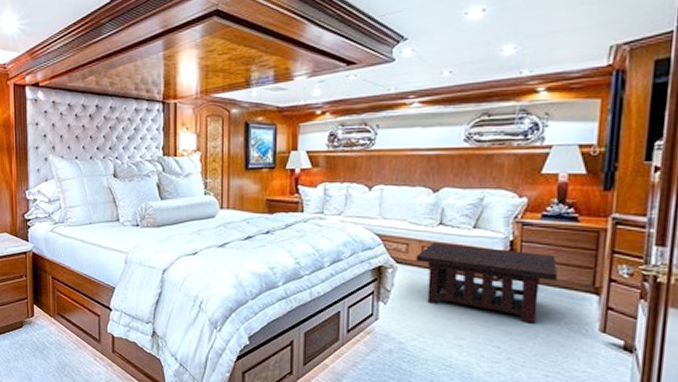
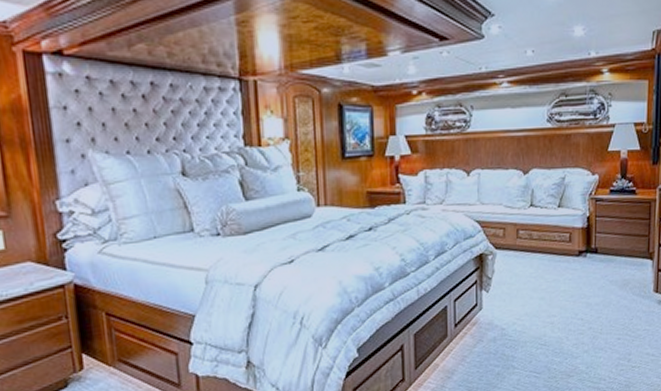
coffee table: present [416,242,558,324] -> none [512,224,624,293]

